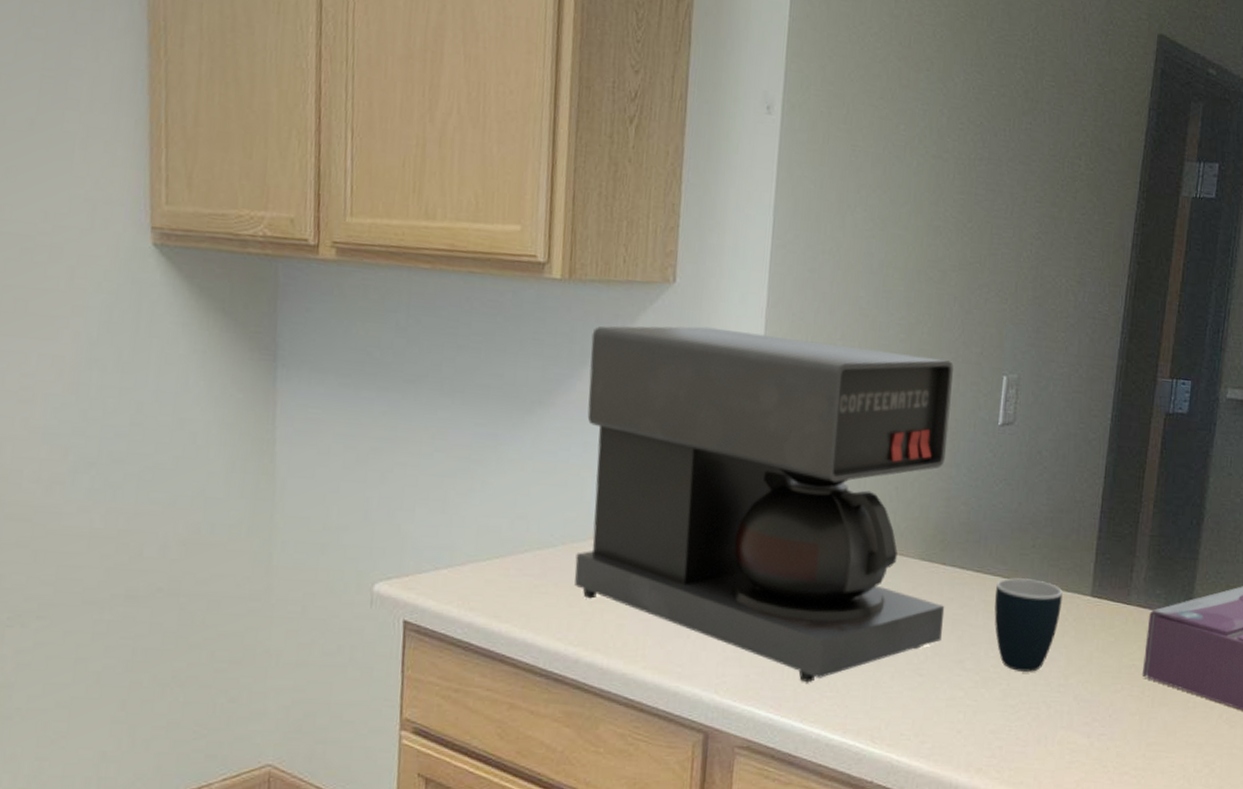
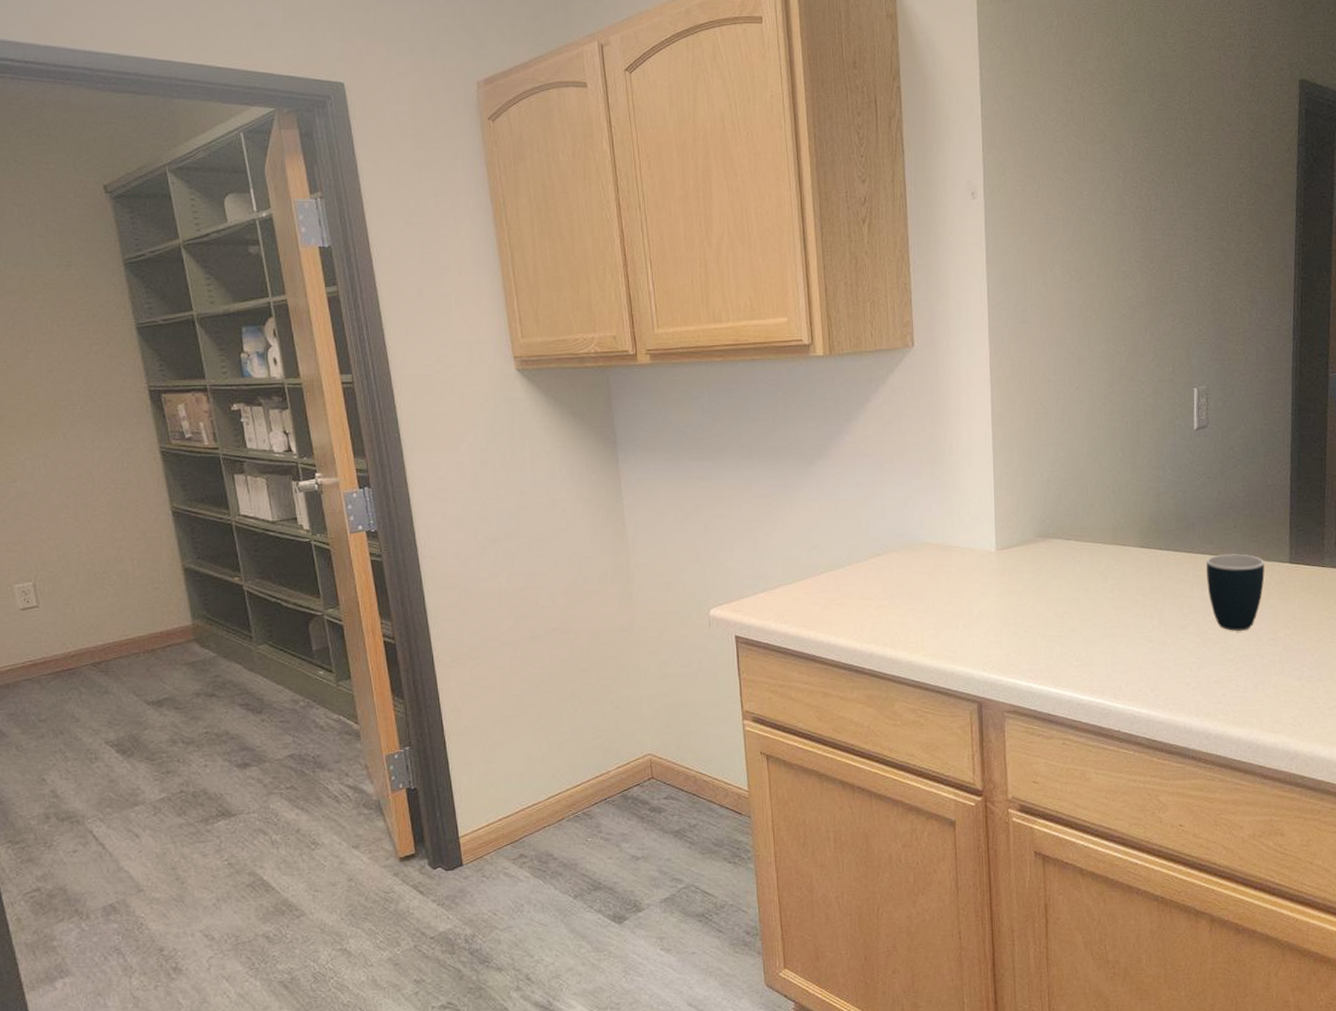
coffee maker: present [575,326,953,683] -> none [853,378,1165,656]

